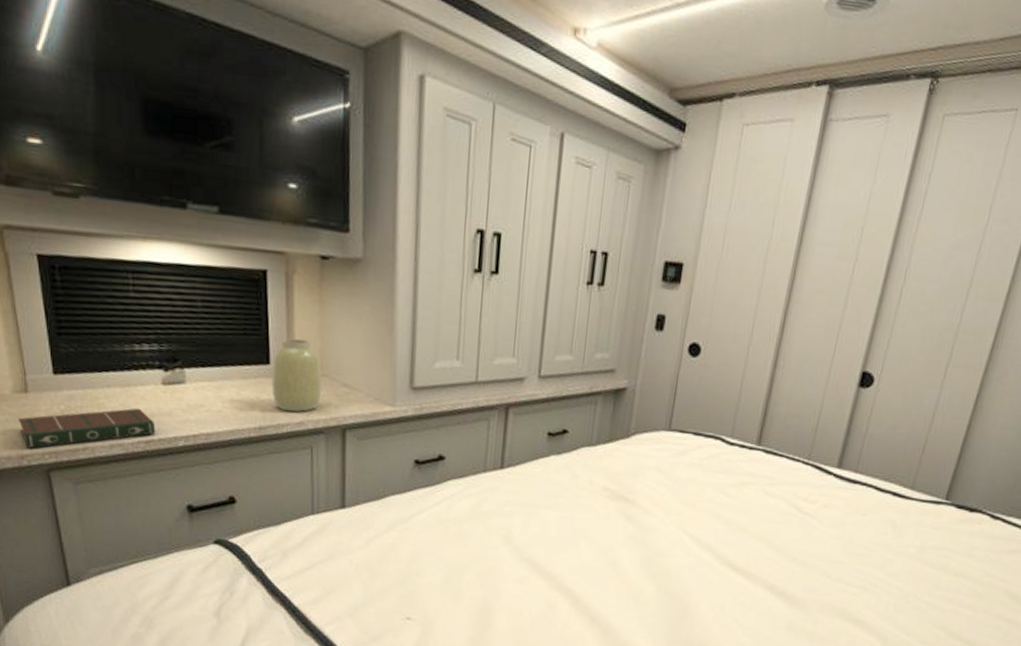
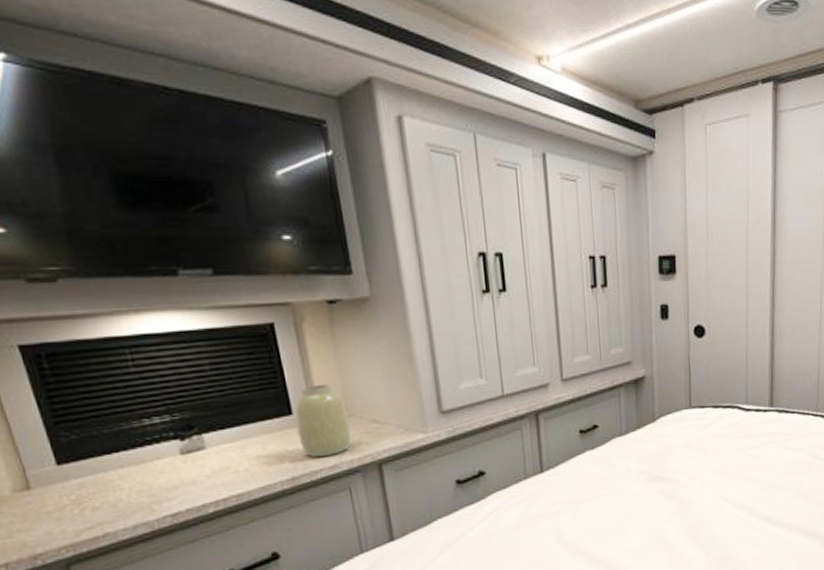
book: present [19,408,156,449] -> none [24,482,182,547]

